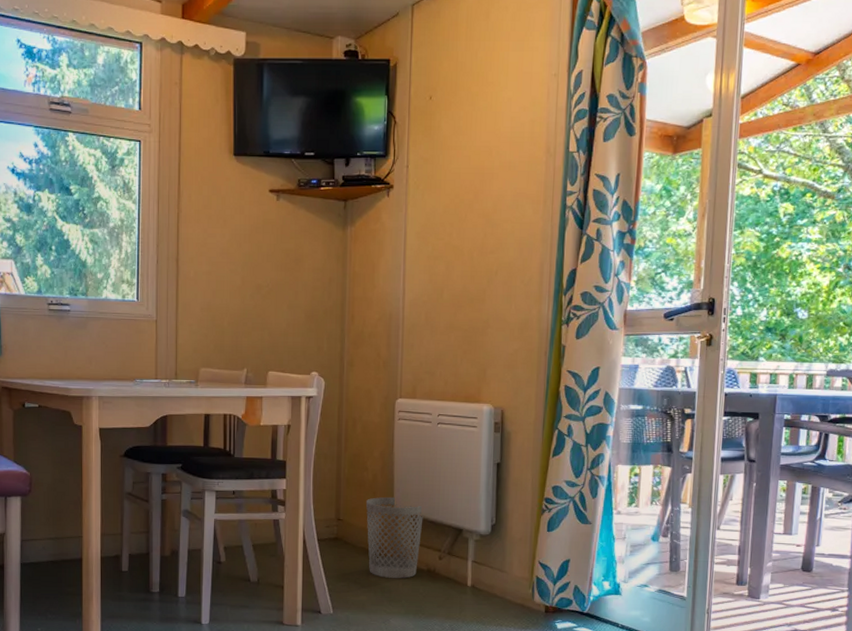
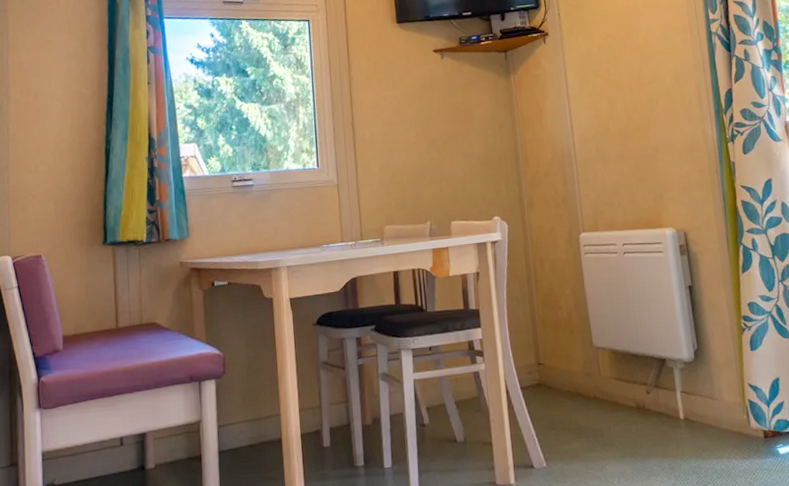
wastebasket: present [365,497,423,578] -> none [564,334,626,421]

